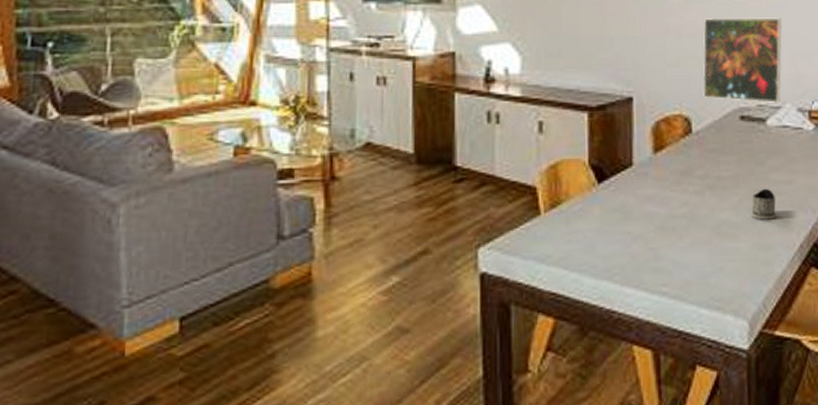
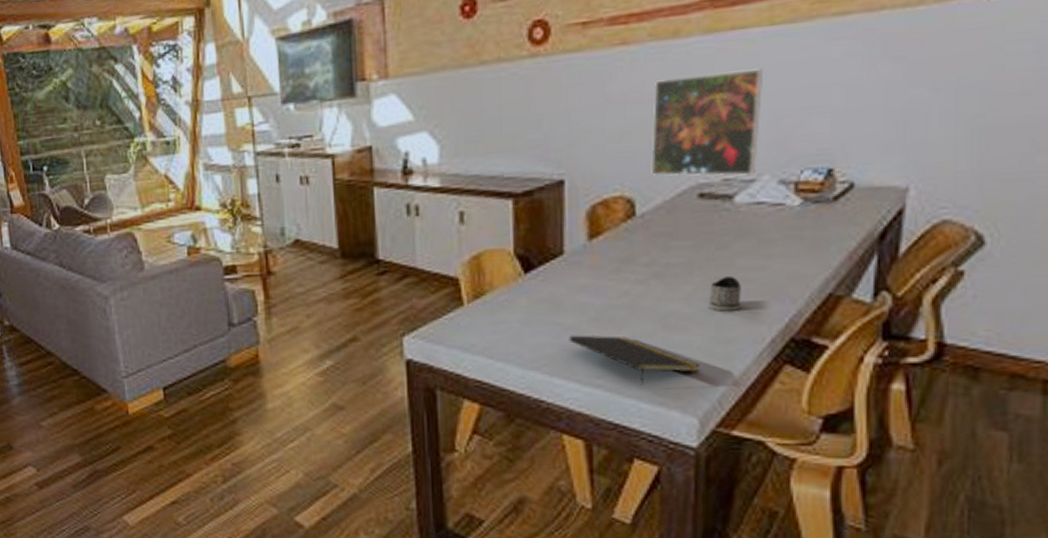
notepad: none [638,243,748,291] -> present [569,334,700,385]

